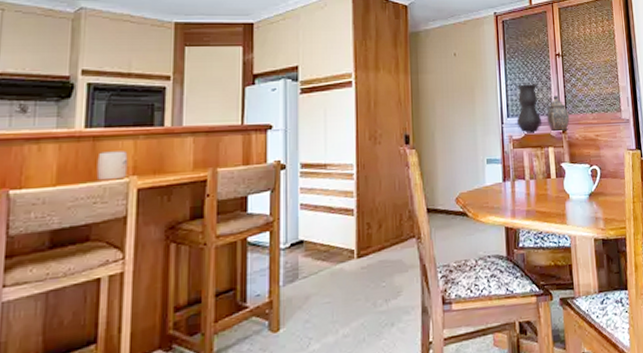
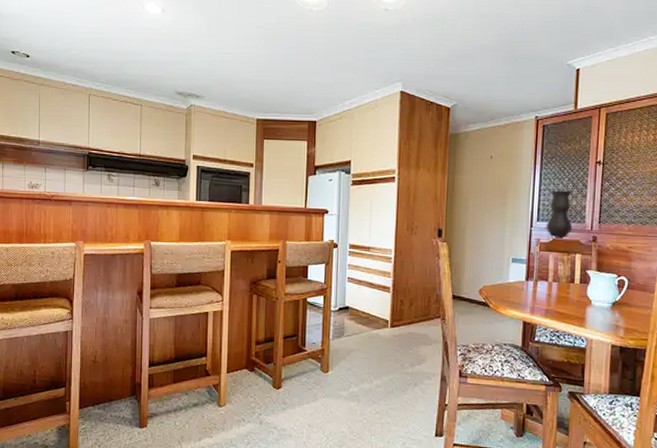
mug: present [96,151,128,181] -> none [204,220,225,242]
decorative jar: present [547,96,570,132] -> none [578,204,603,240]

